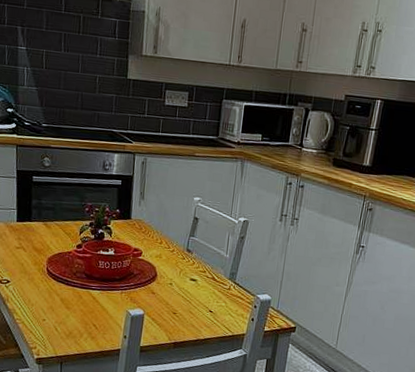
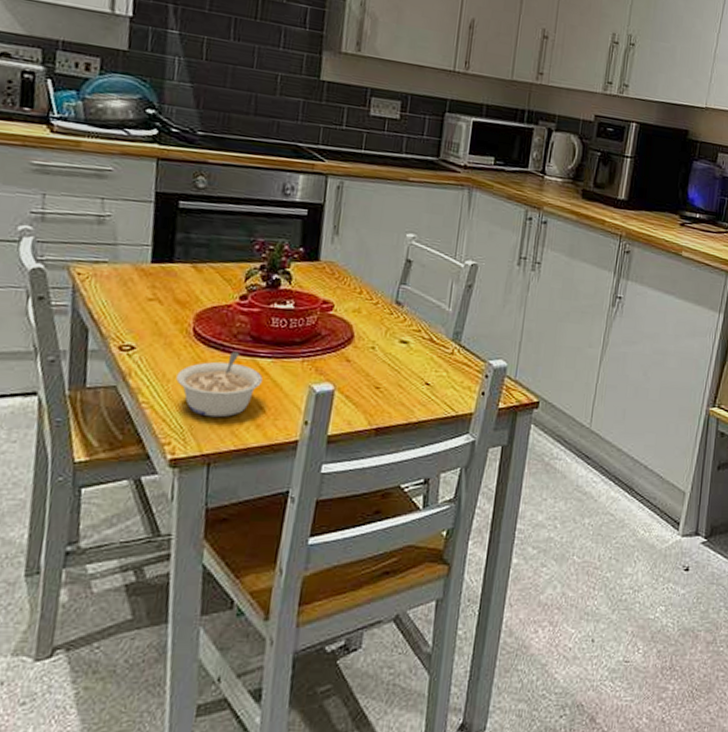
legume: none [37,285,94,331] -> present [176,351,263,418]

